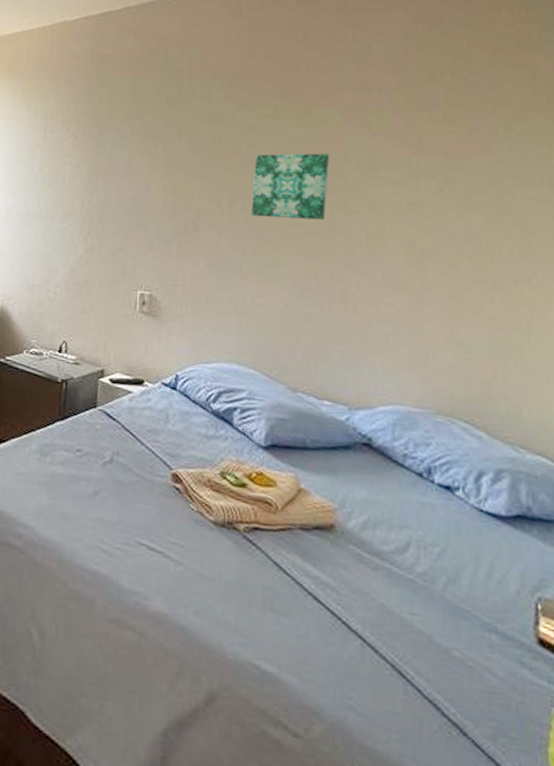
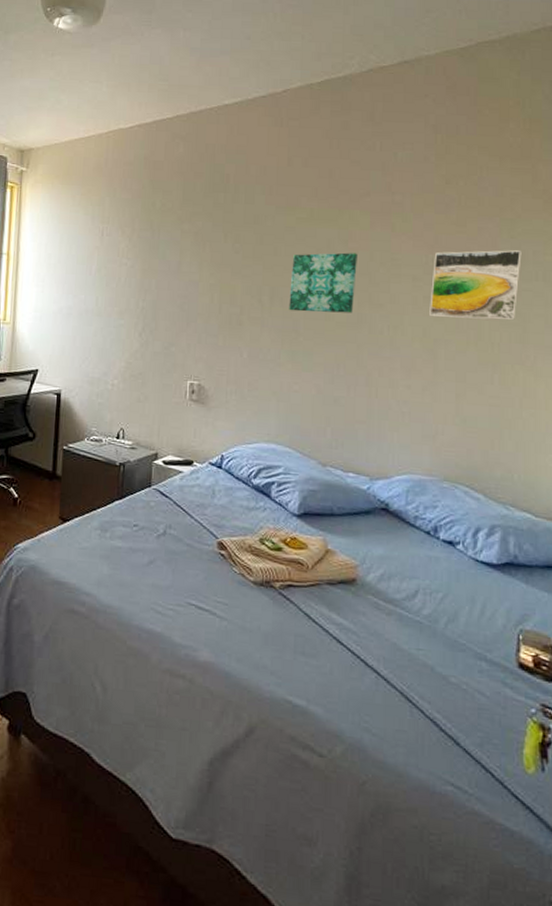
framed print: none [414,152,522,232] -> present [429,250,522,321]

